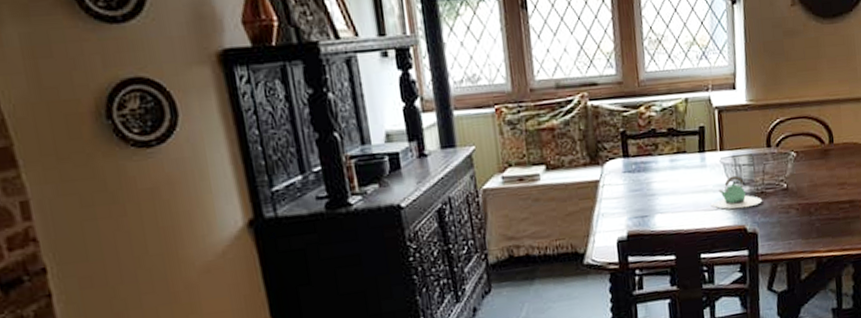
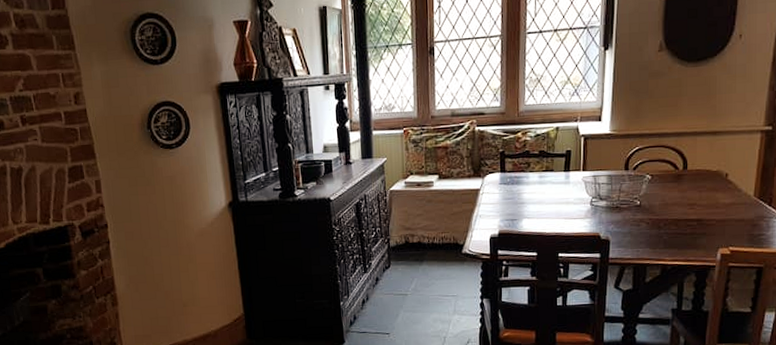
teapot: present [709,175,763,209] -> none [569,192,617,219]

